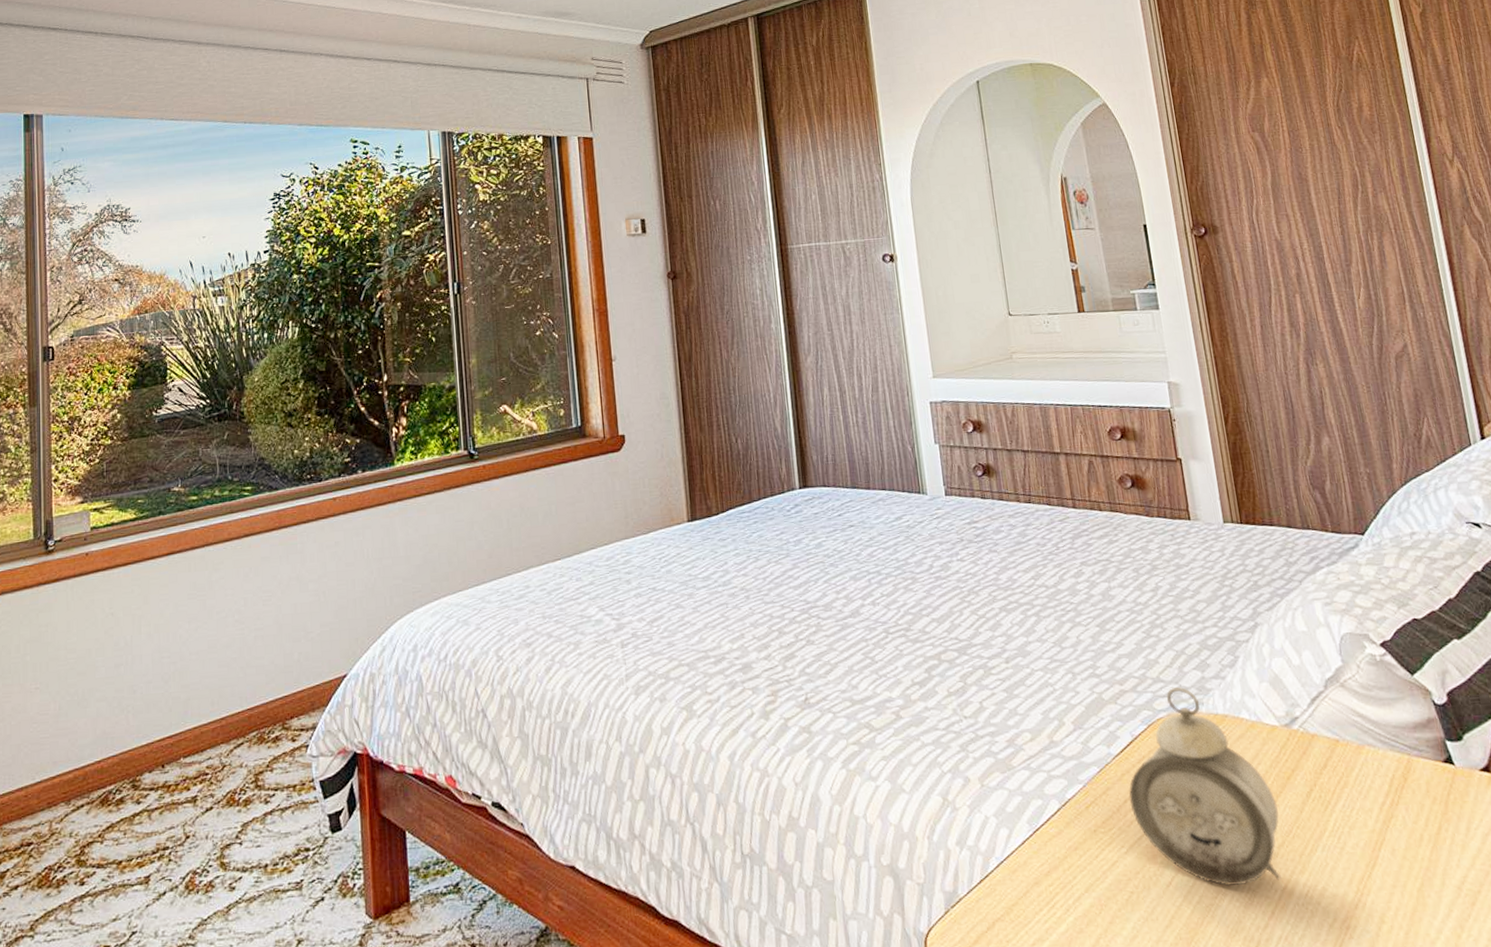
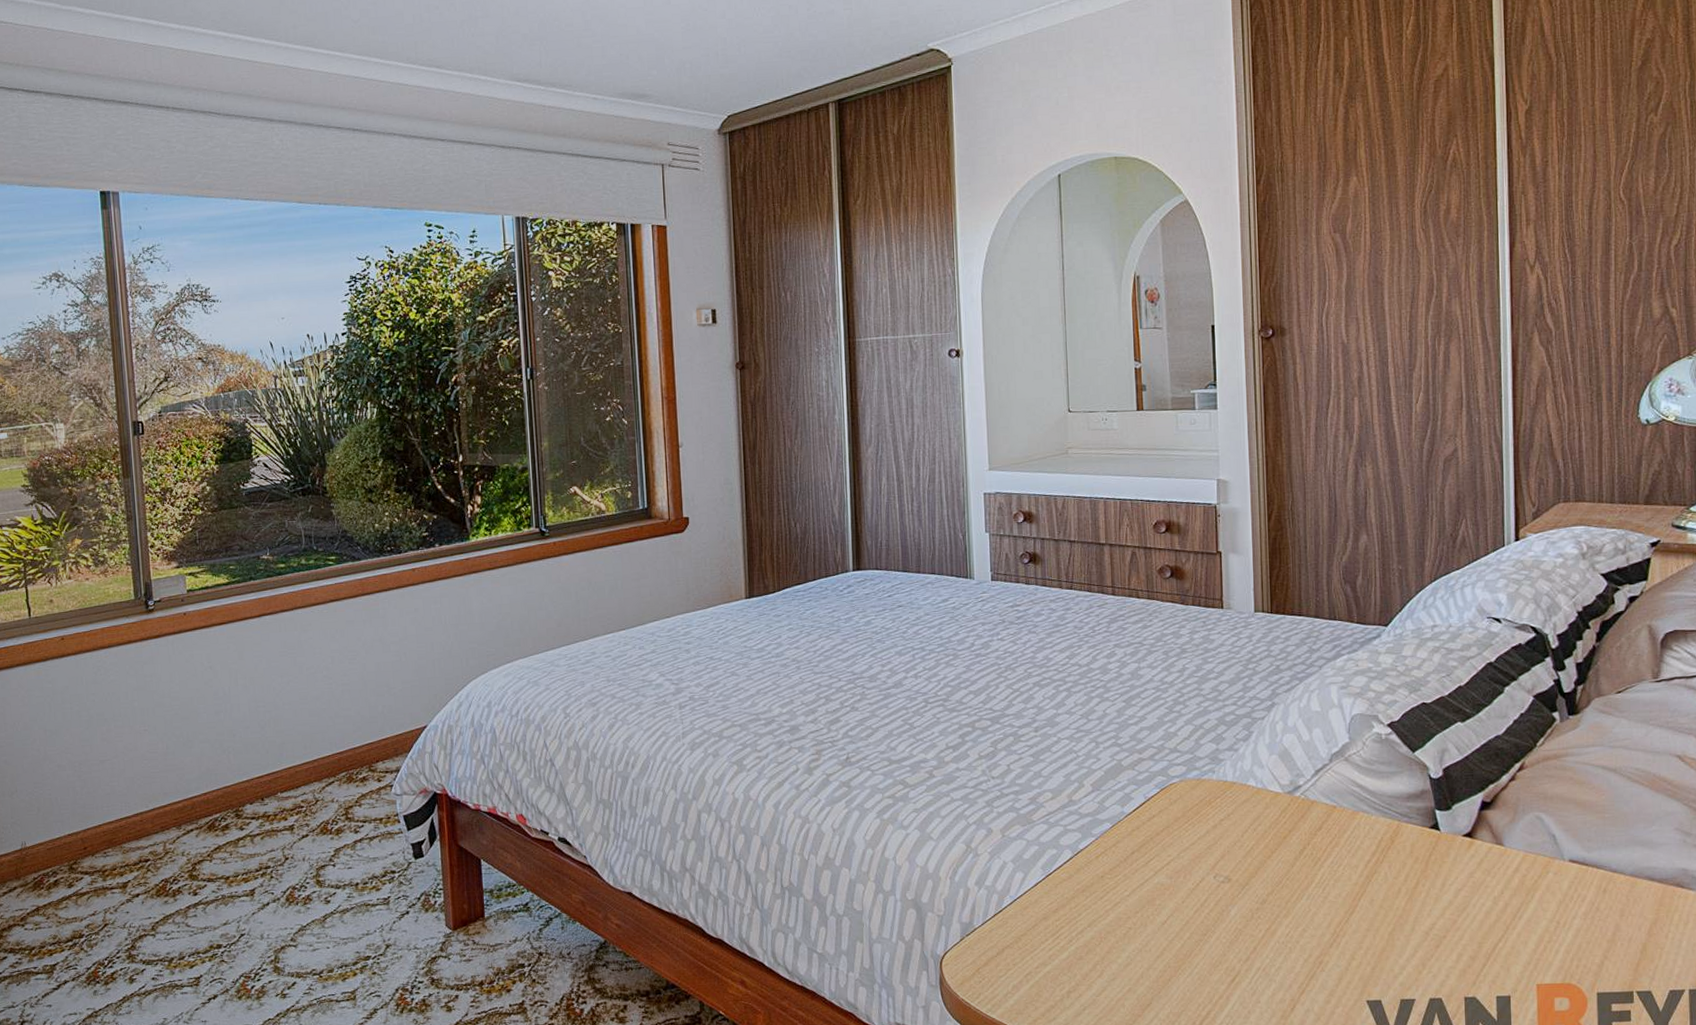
alarm clock: present [1129,687,1281,886] -> none [1136,756,1272,925]

